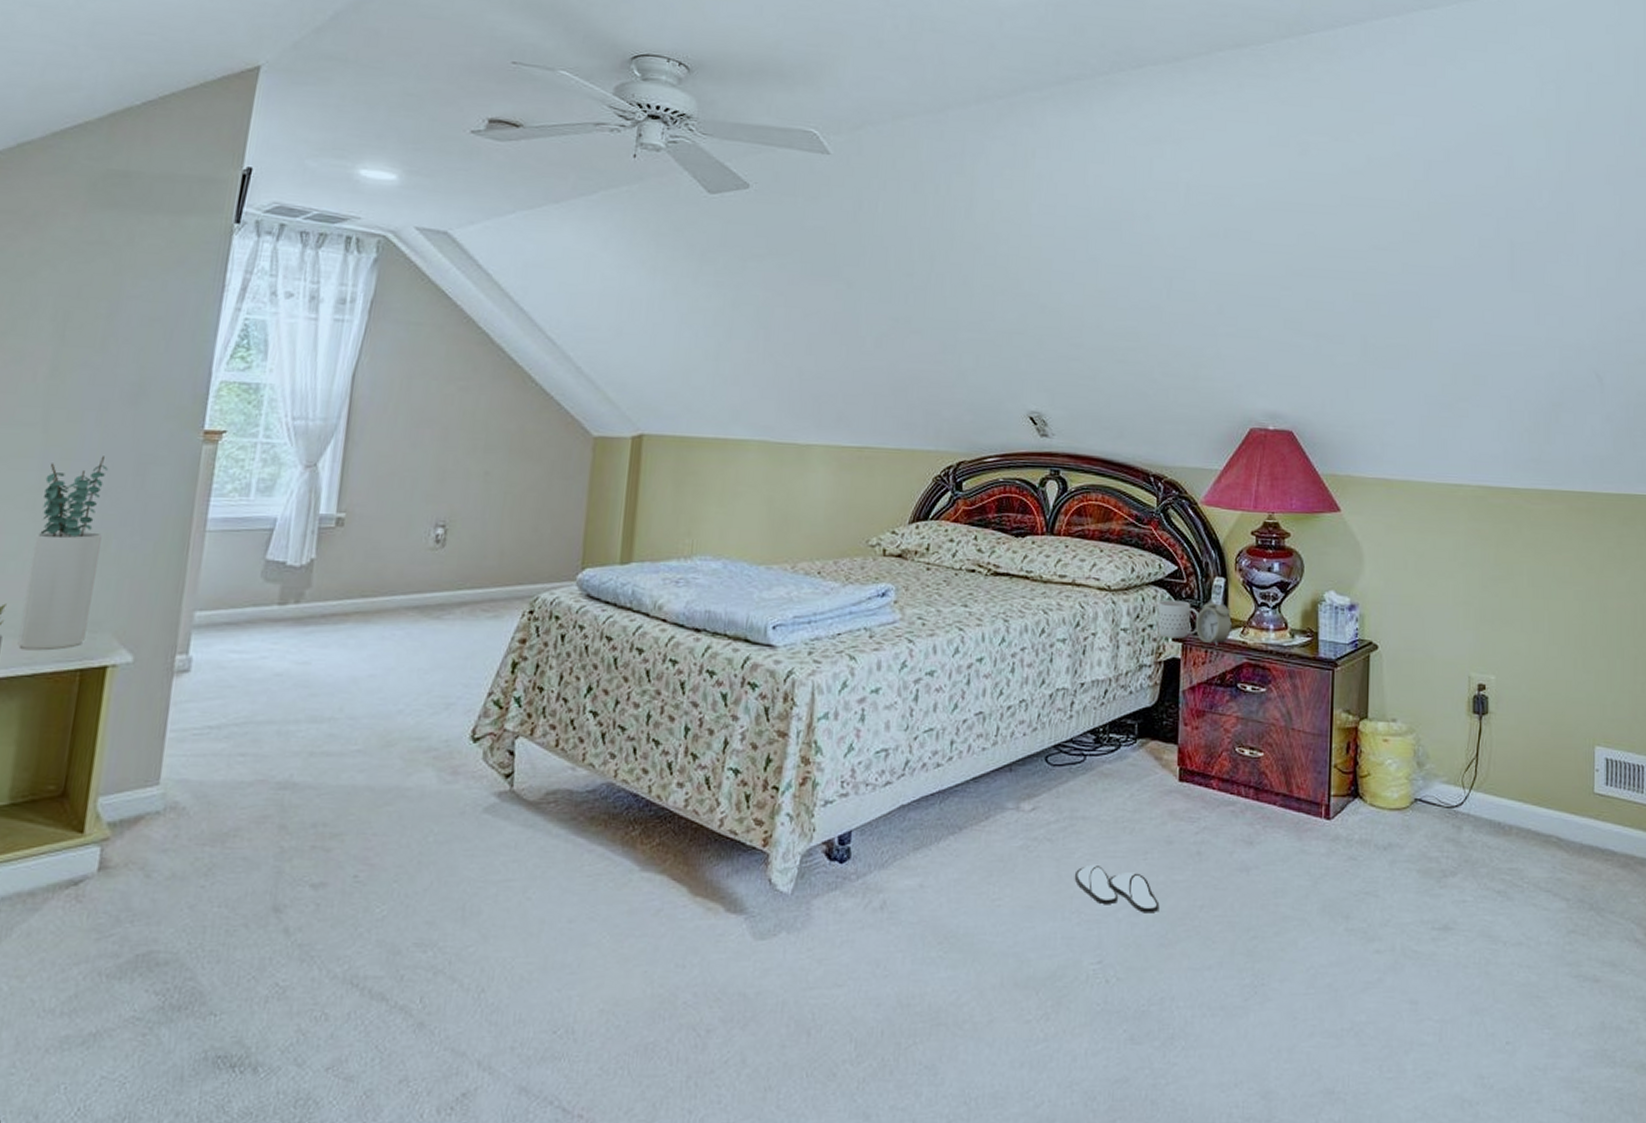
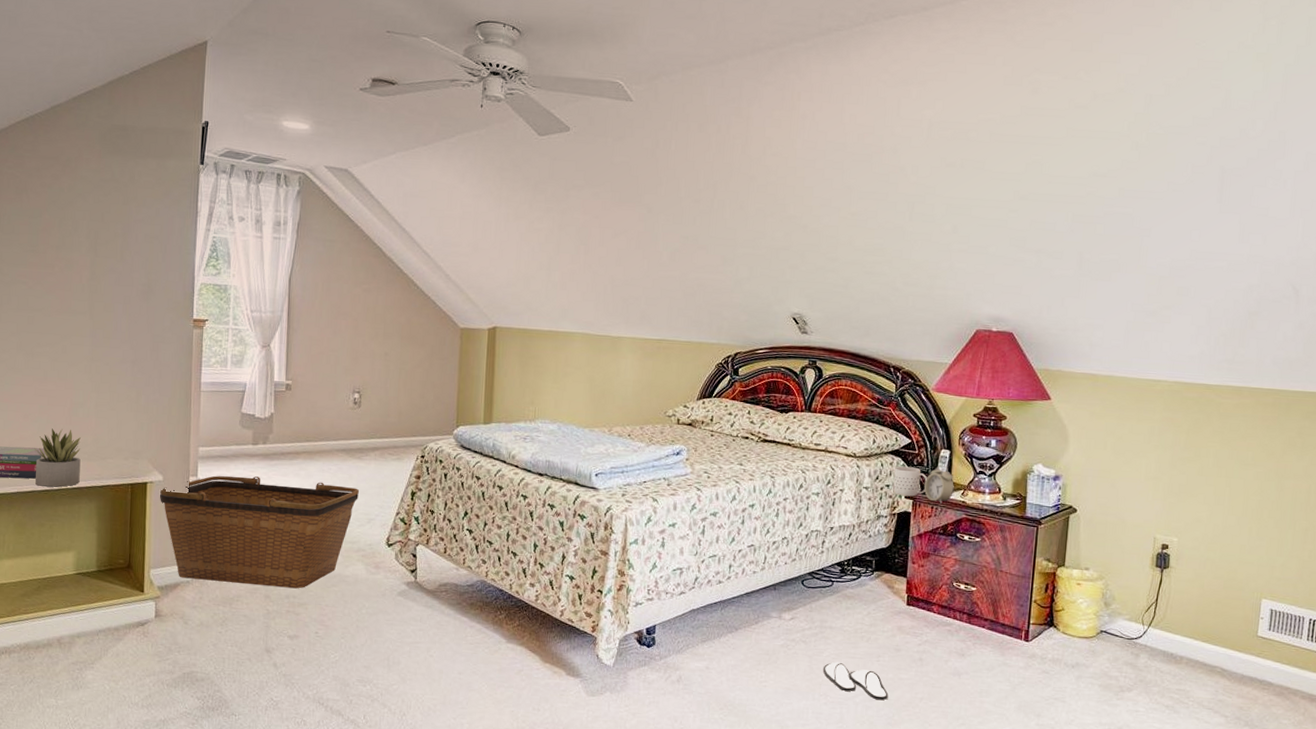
vase: present [17,456,108,651] -> none [90,336,136,470]
bicycle basket: none [125,650,435,812] -> present [160,475,359,589]

